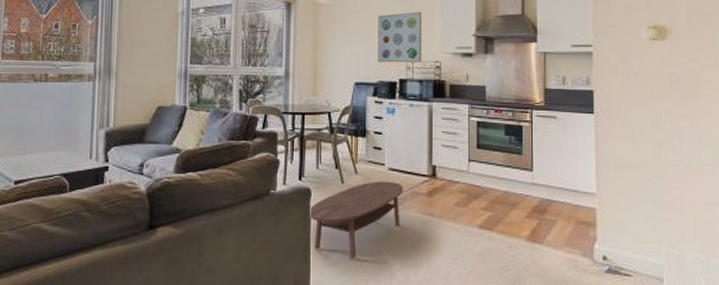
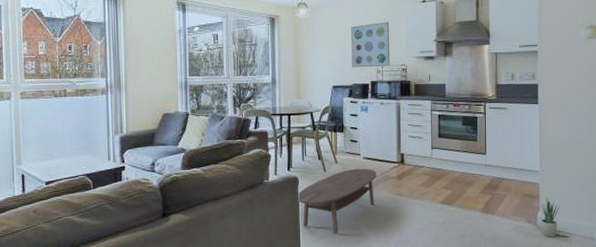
potted plant: none [598,226,621,276] -> present [540,197,560,238]

